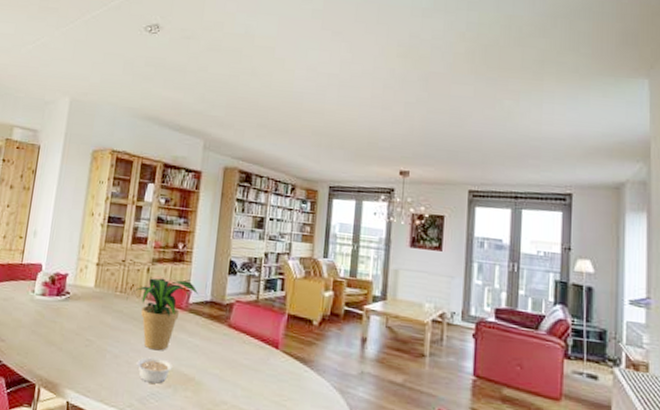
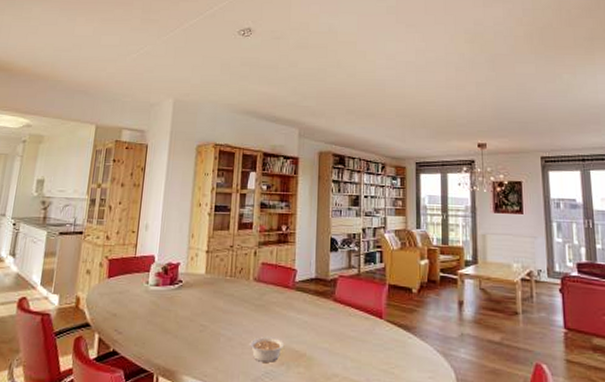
potted plant: present [126,278,199,351] -> none [236,260,304,330]

